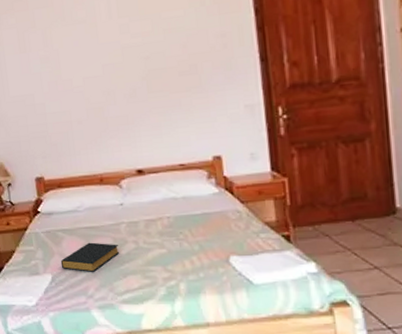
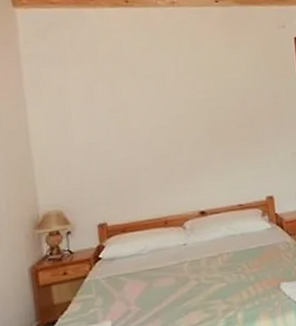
hardback book: present [60,242,120,272] -> none [121,283,182,314]

